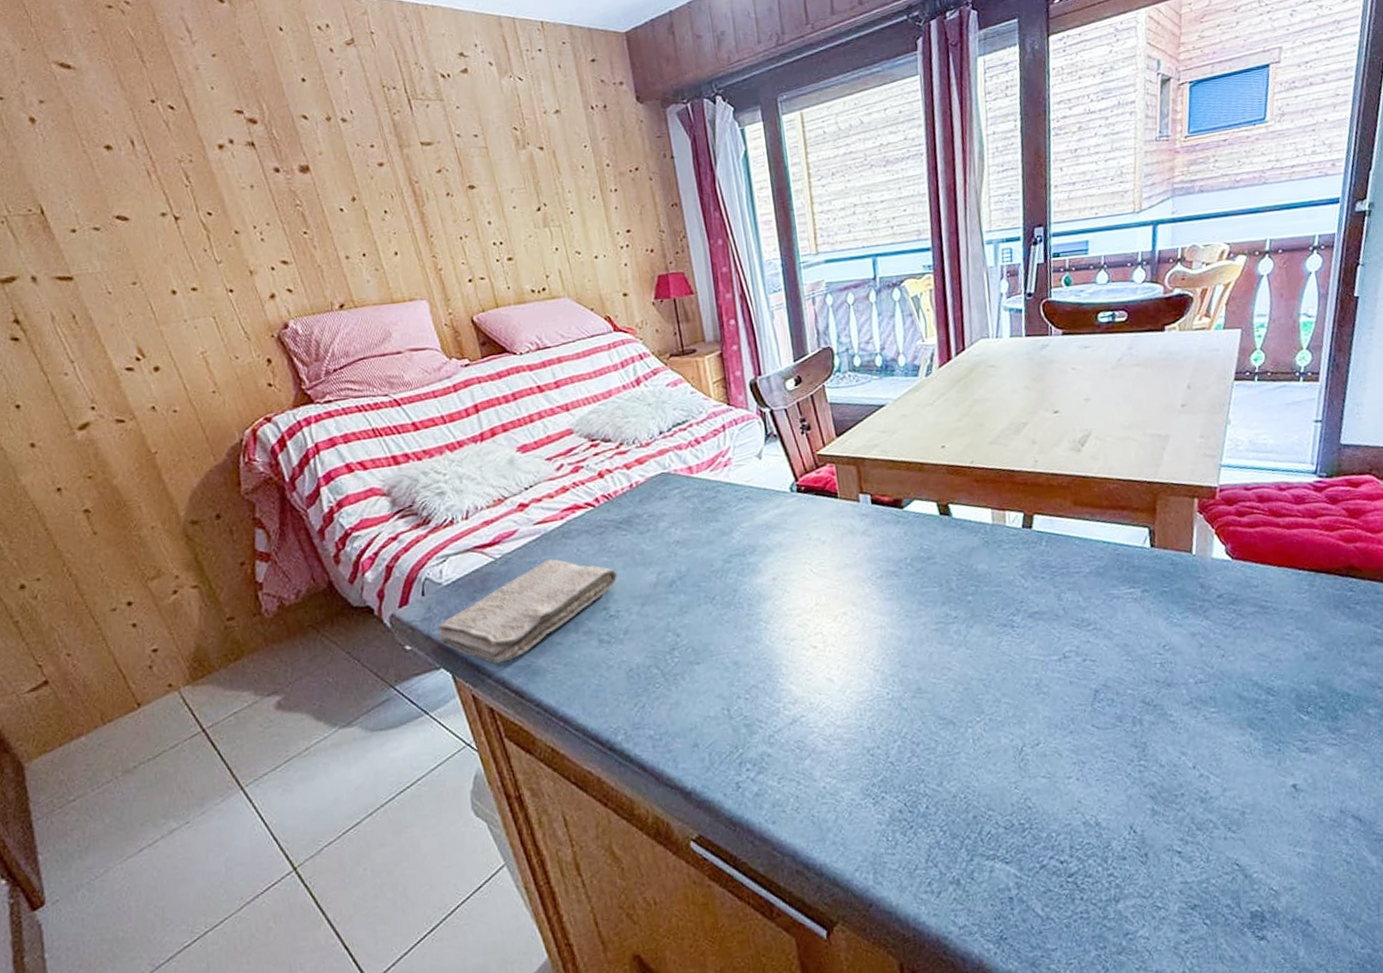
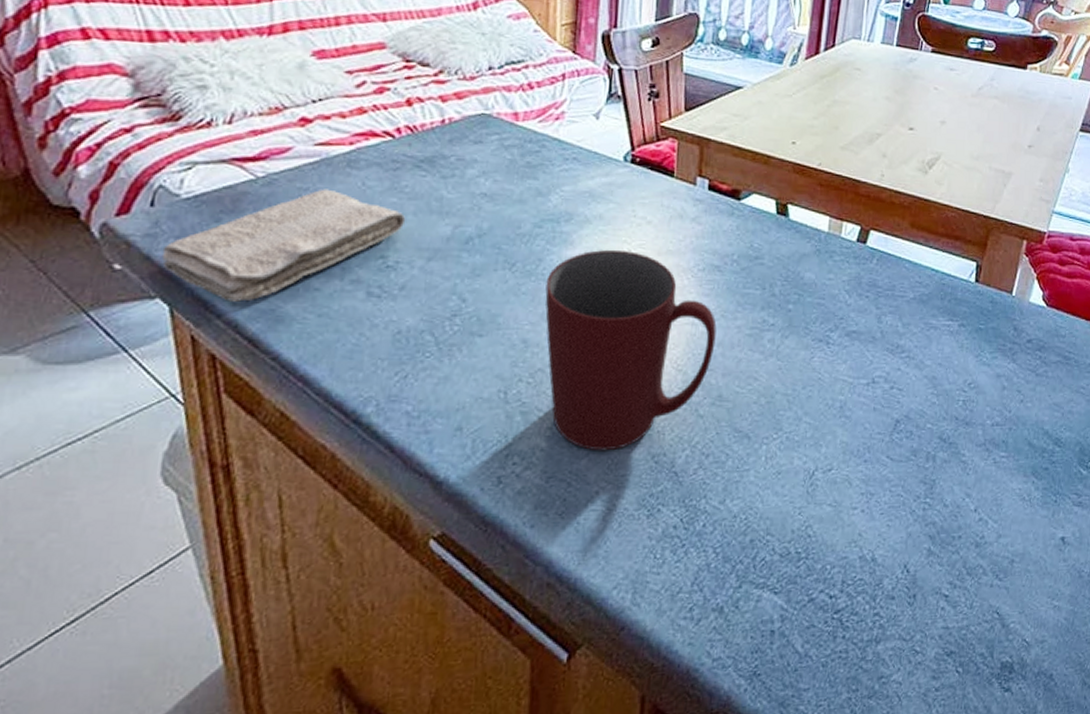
mug: none [744,570,906,751] -> present [545,249,717,451]

